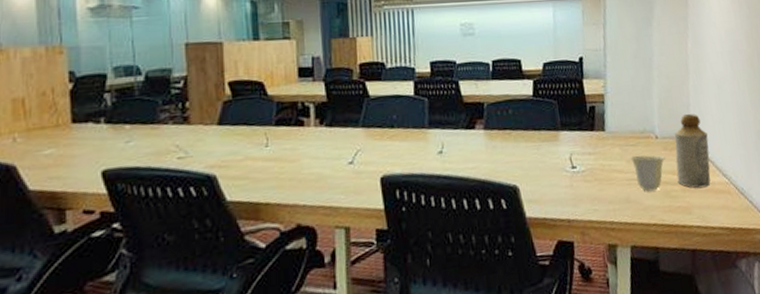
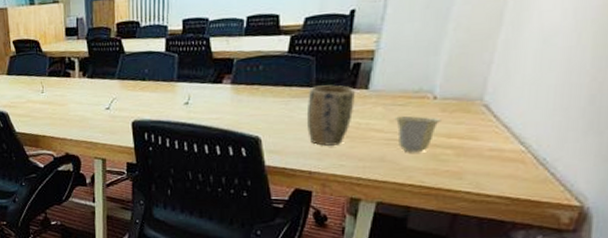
plant pot: none [556,128,597,191] -> present [306,85,355,146]
bottle: present [674,113,711,189] -> none [452,72,510,155]

